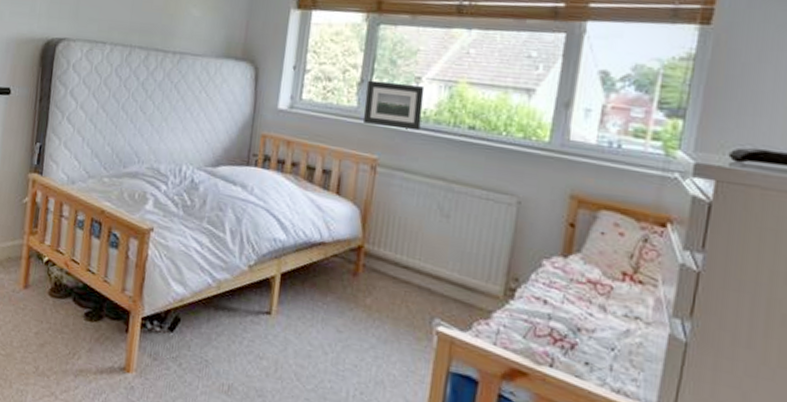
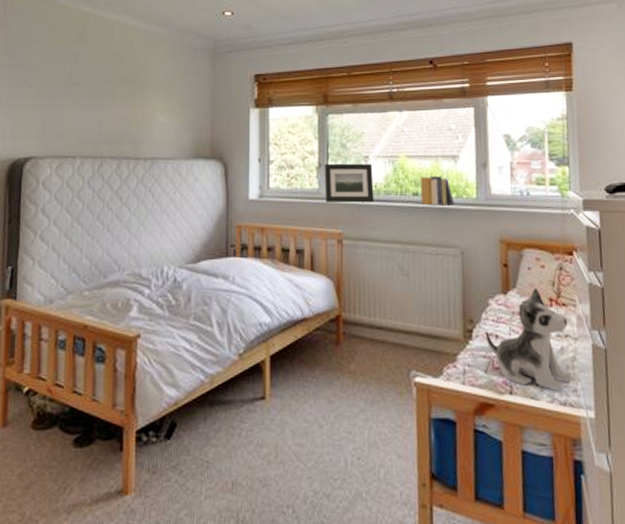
books: none [477,108,520,147] -> present [420,176,454,206]
plush toy: none [530,257,642,376] -> present [485,288,572,391]

